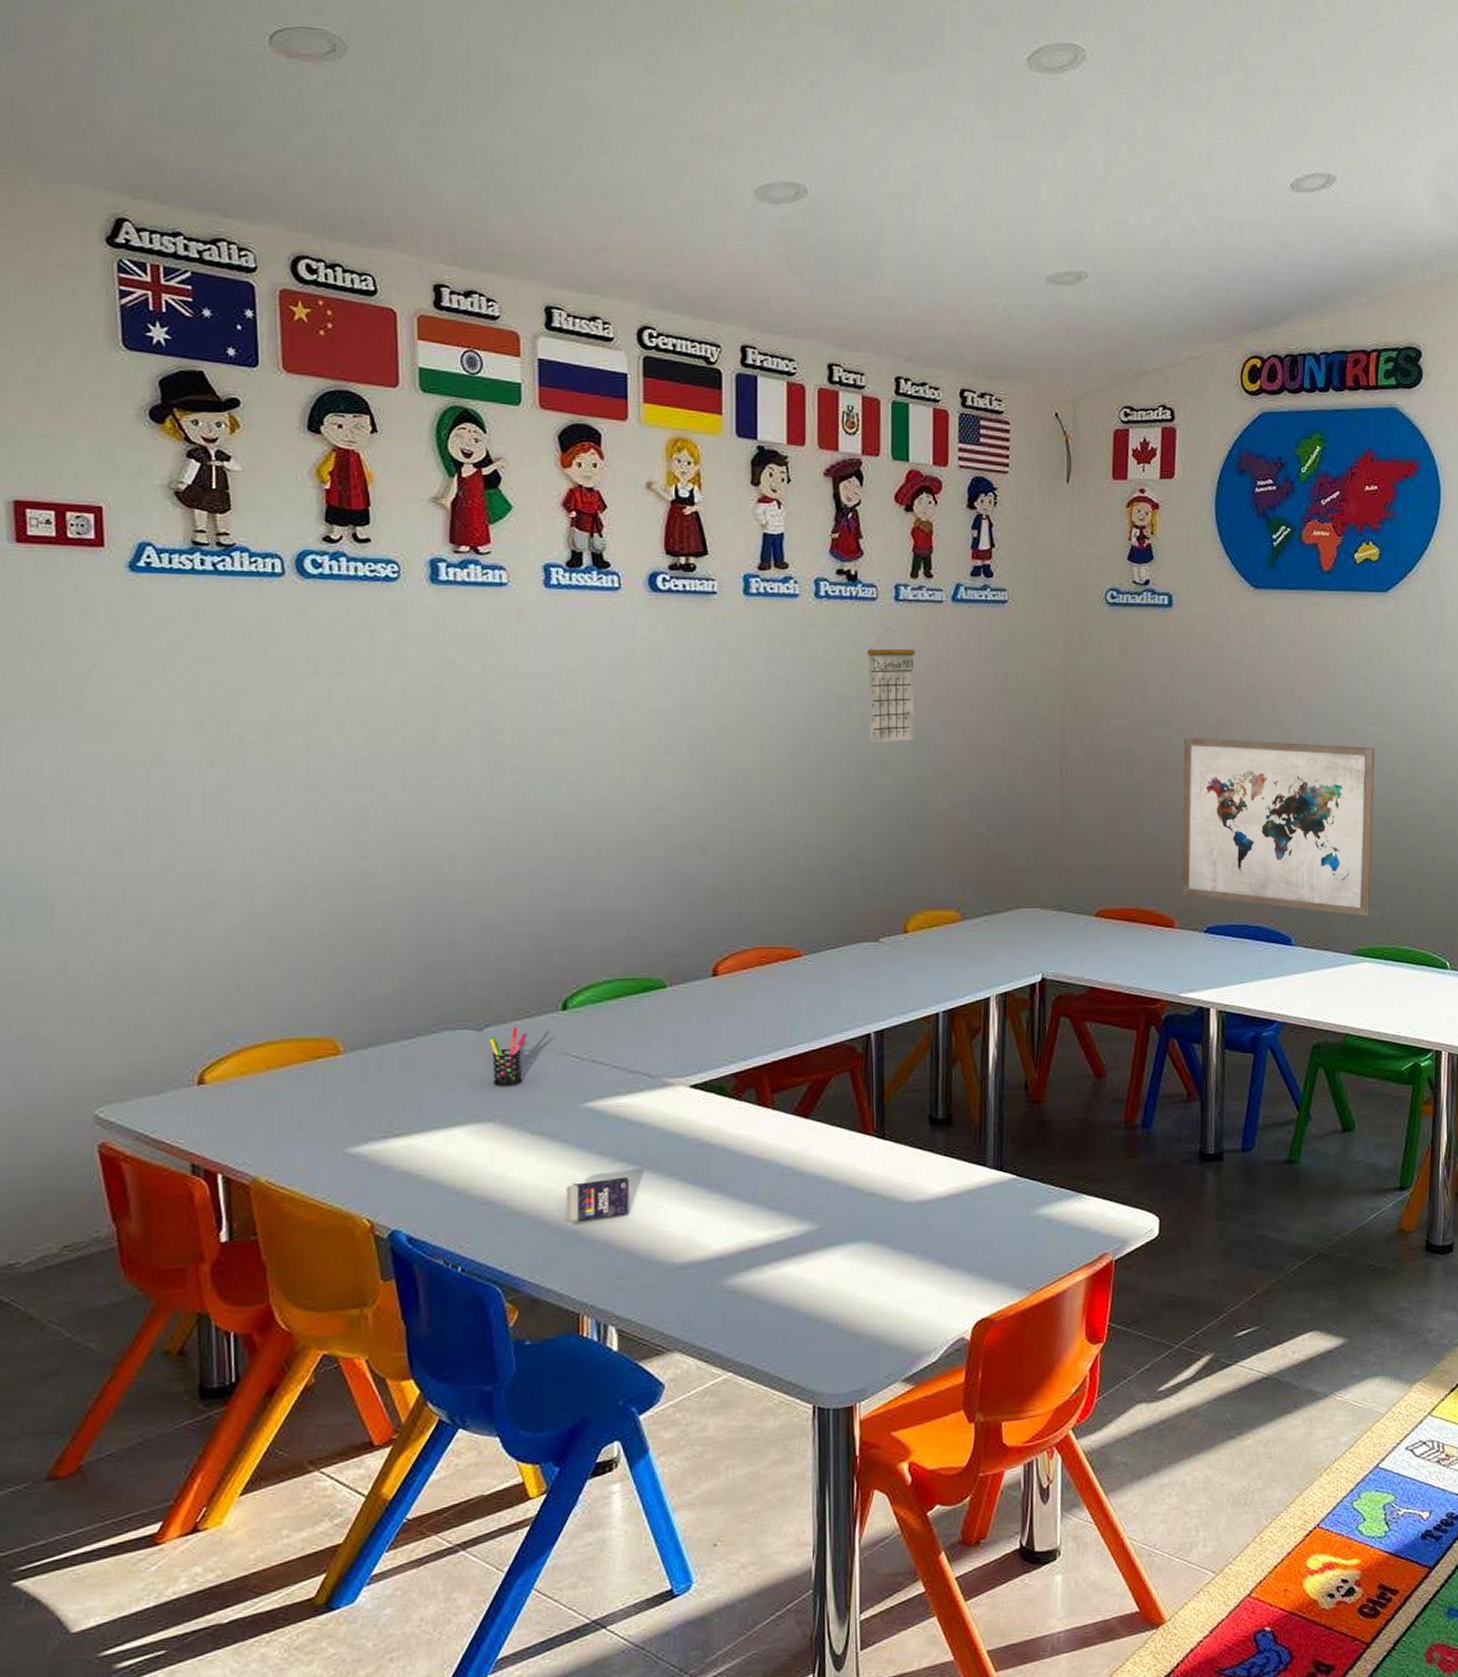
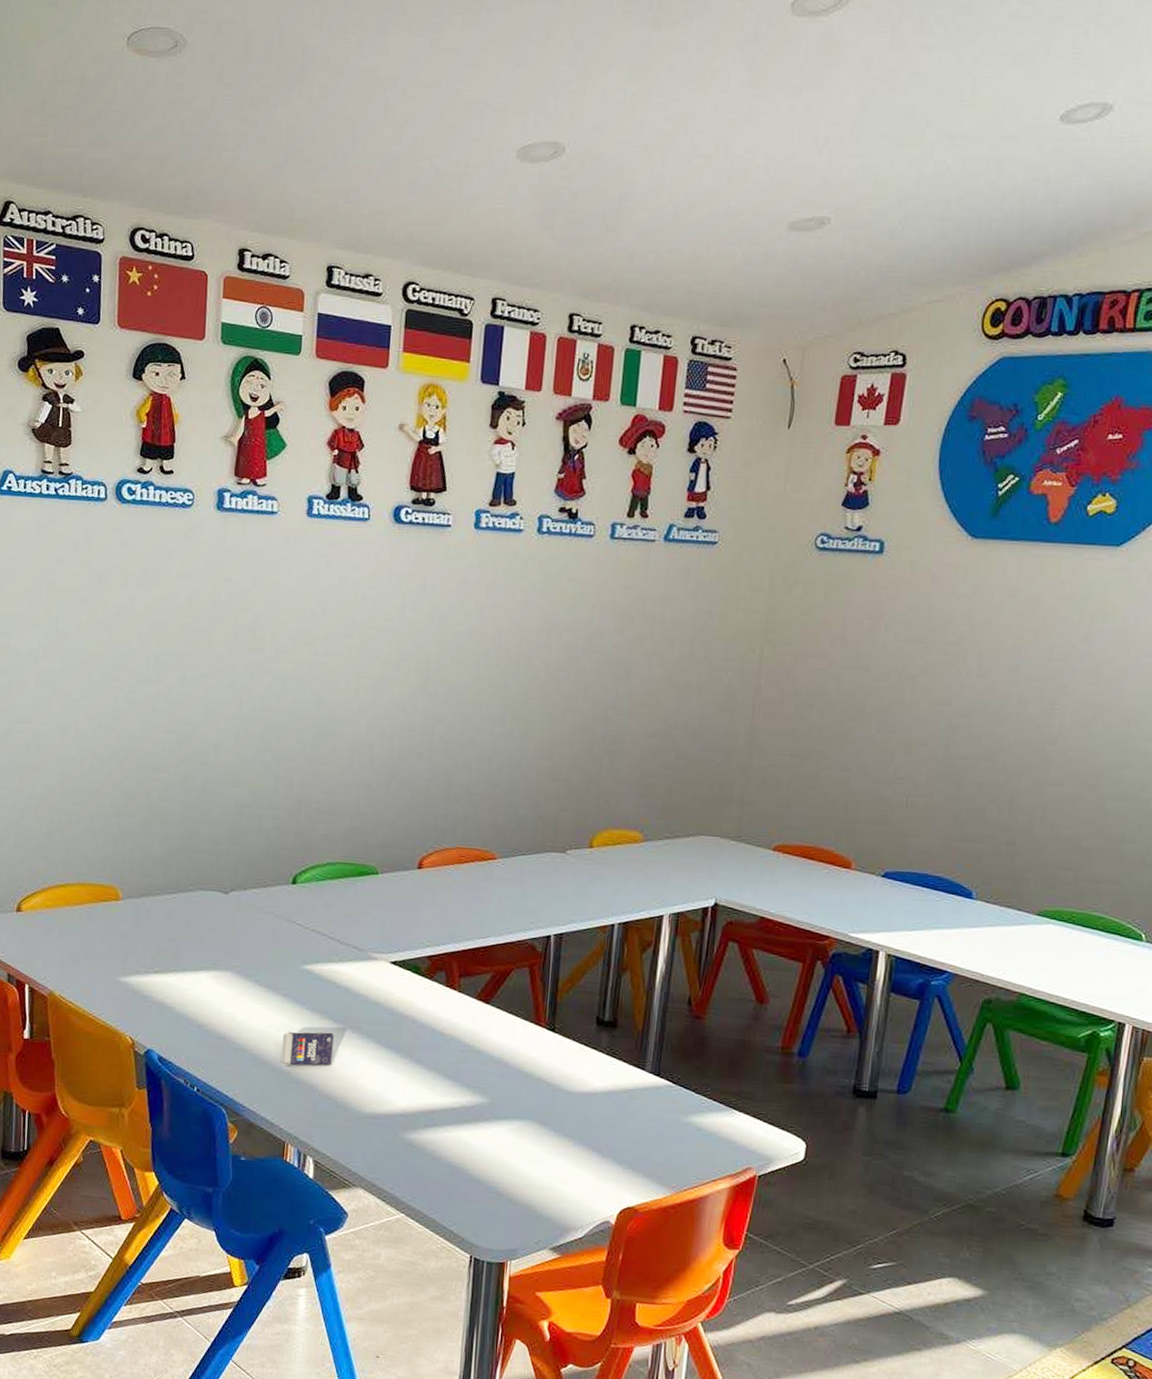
pen holder: present [489,1026,527,1086] -> none [232,893,263,943]
calendar: present [866,628,915,743] -> none [575,564,625,671]
wall art: present [1181,737,1375,917] -> none [862,684,1088,878]

